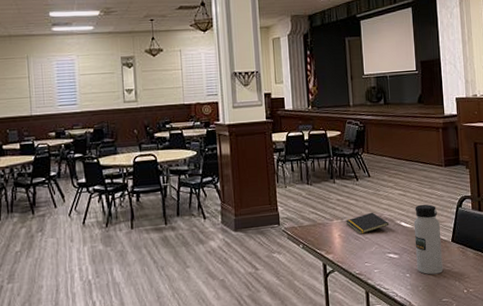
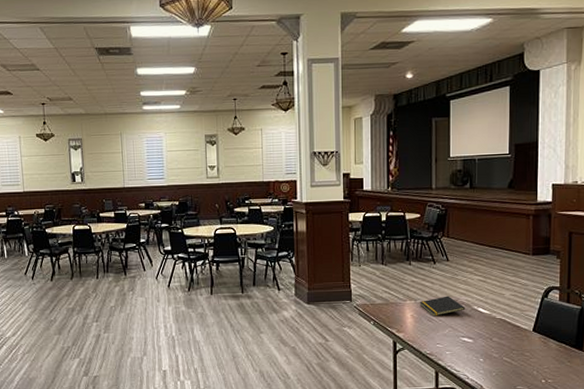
water bottle: present [413,204,444,275] -> none [491,291,521,362]

